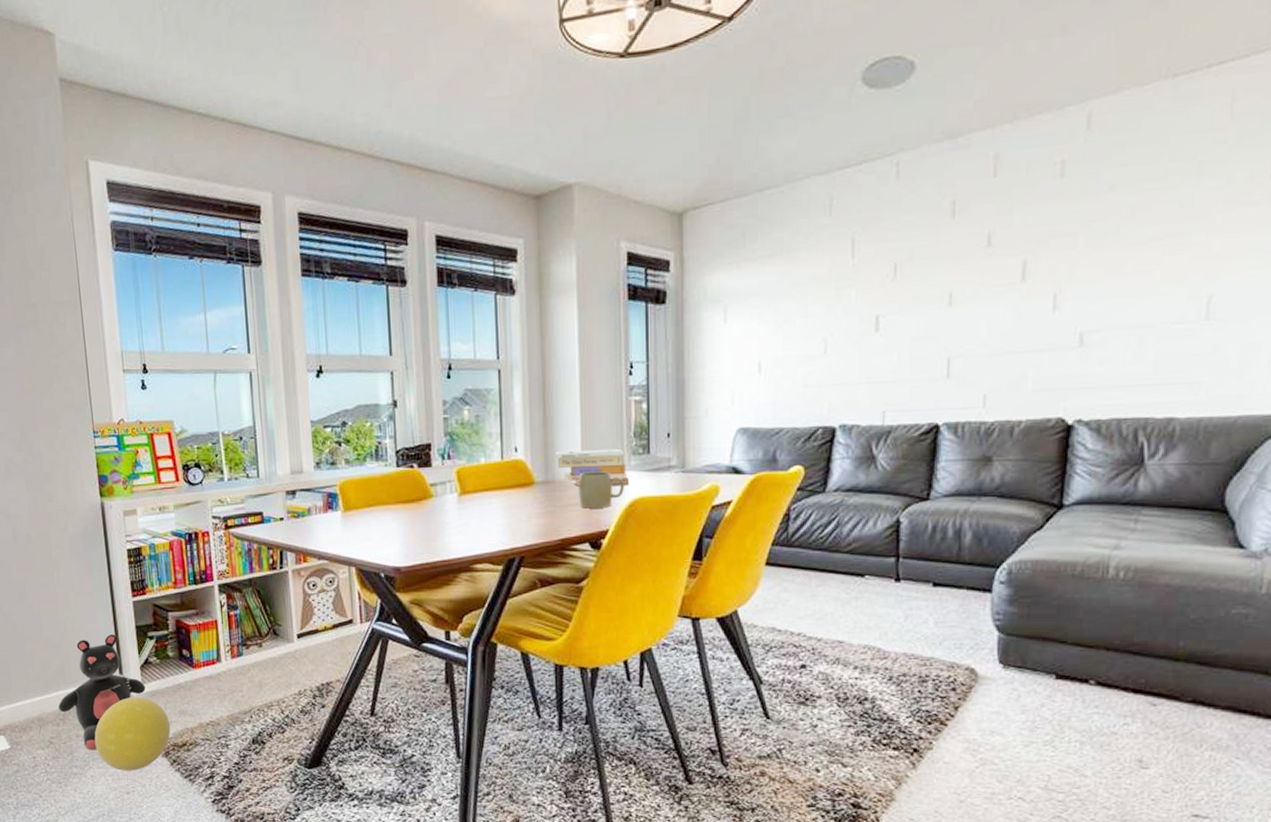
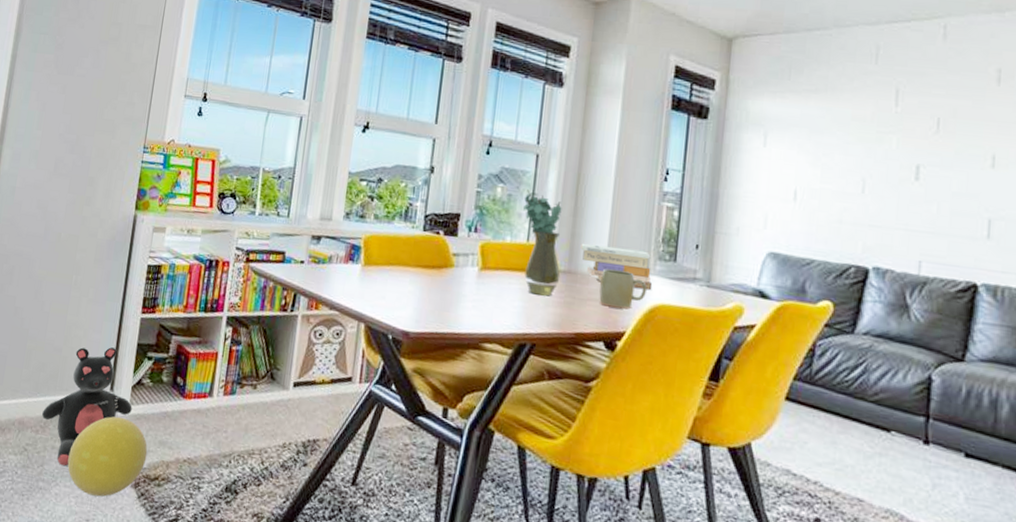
vase: none [493,407,539,510] -> present [523,189,562,297]

